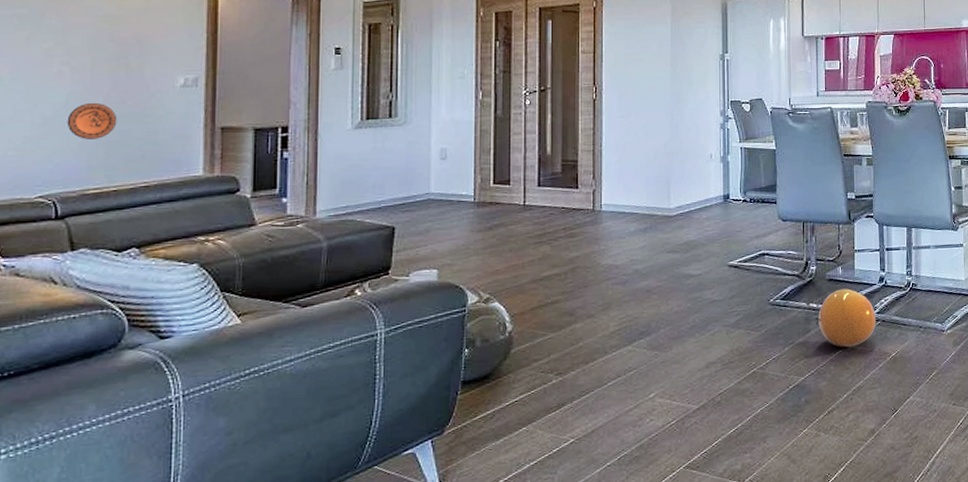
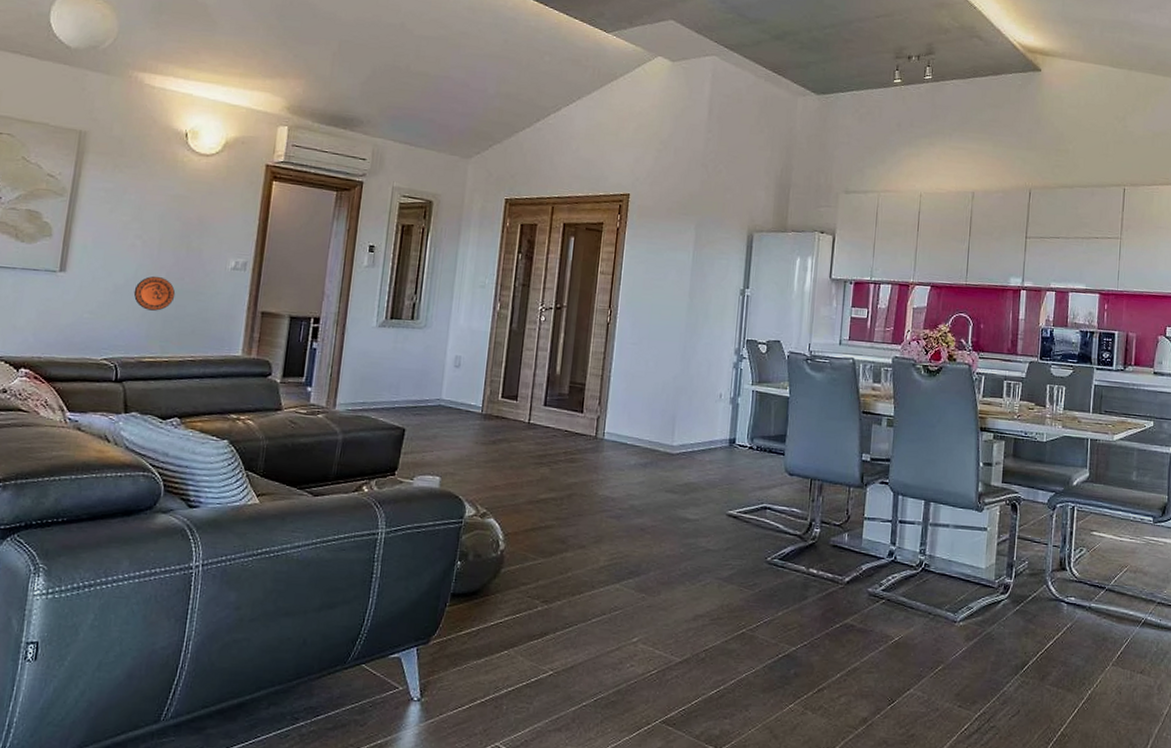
ball: present [815,288,876,348] -> none [813,557,881,624]

